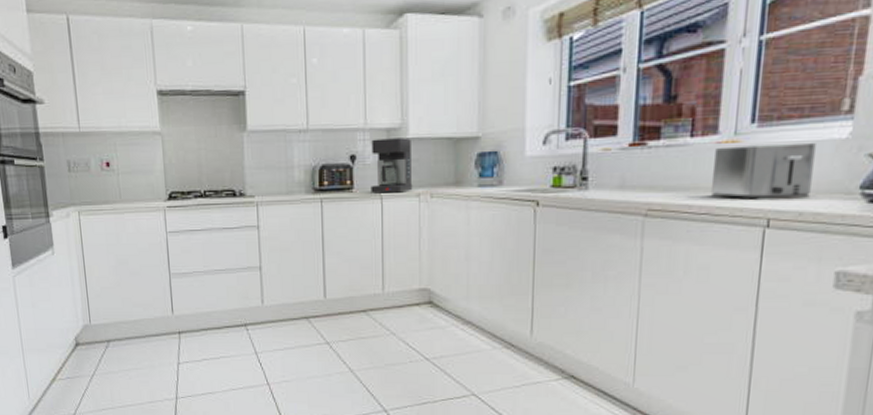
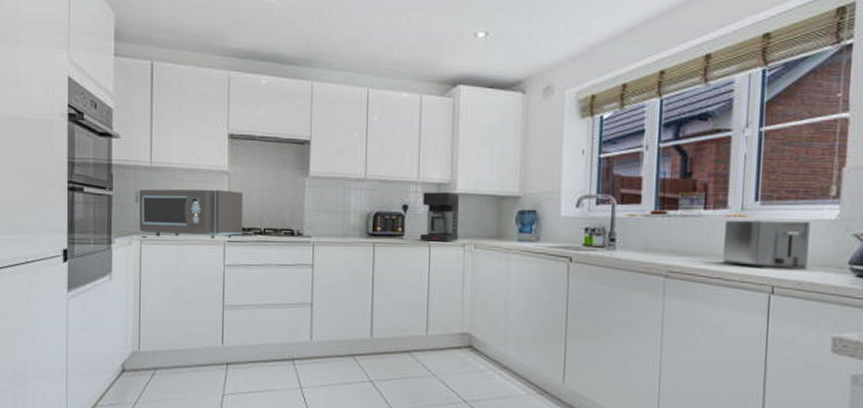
microwave: none [70,152,182,207] -> present [138,188,244,239]

